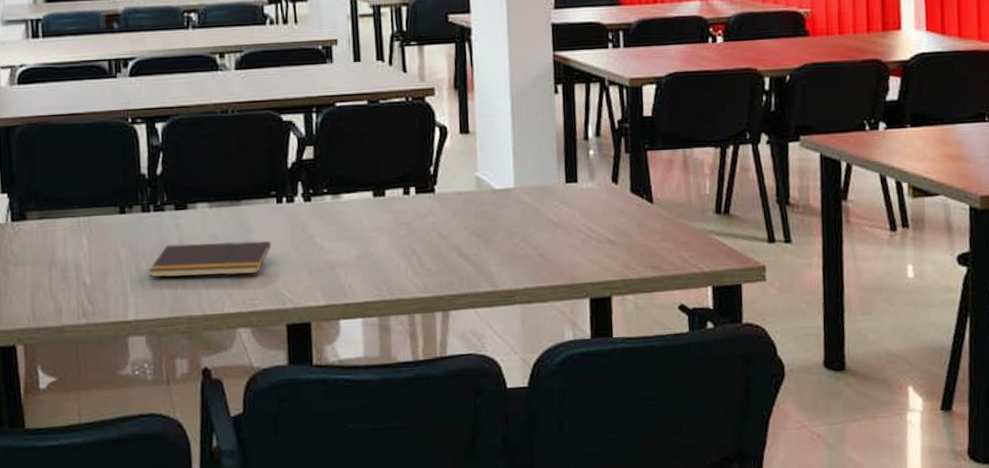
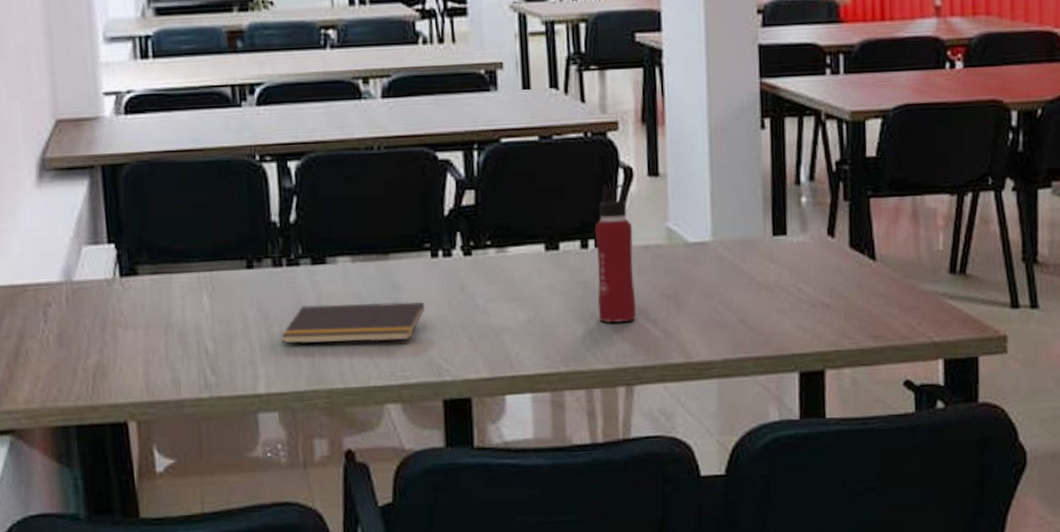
water bottle: none [414,140,451,257] -> present [594,183,637,322]

